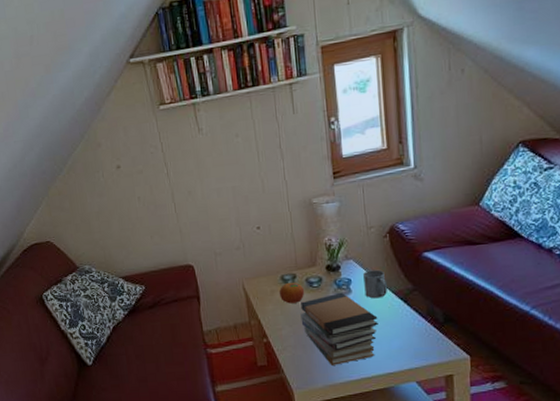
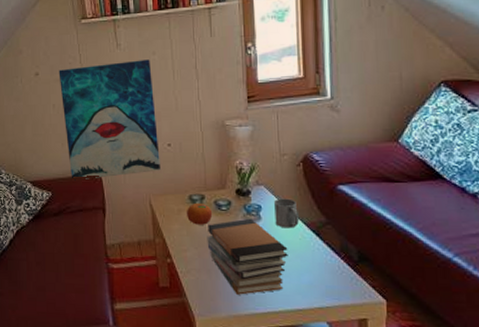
wall art: none [140,142,251,272] -> present [58,59,160,180]

